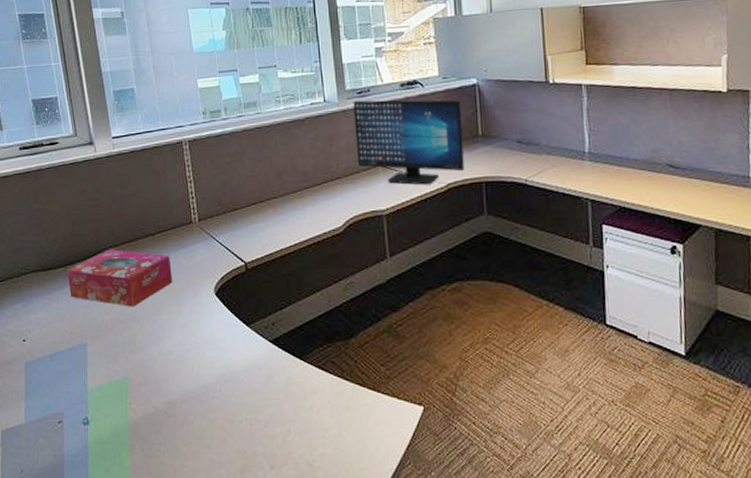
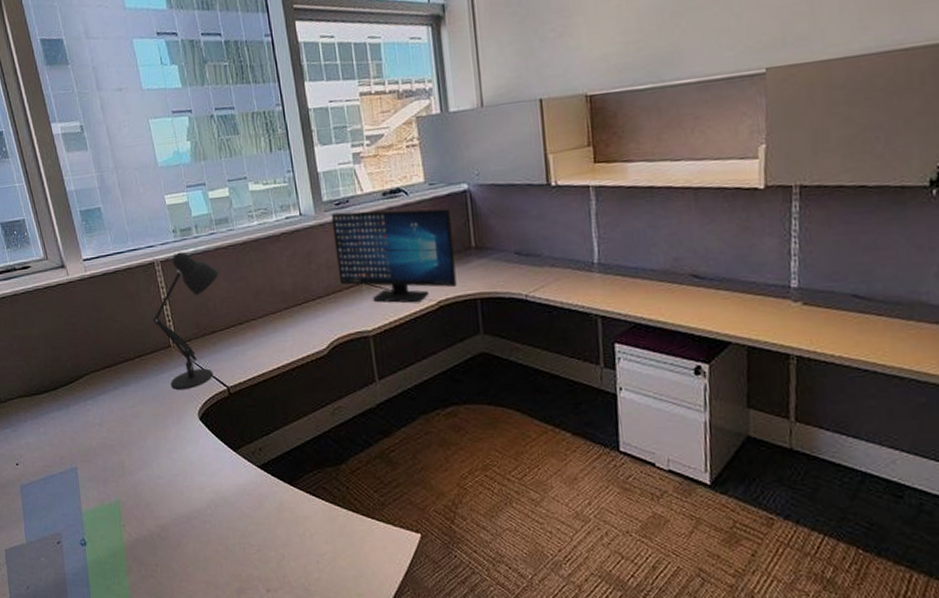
tissue box: present [67,249,173,307] -> none [51,374,156,432]
desk lamp: none [176,132,244,266] -> present [152,251,219,391]

